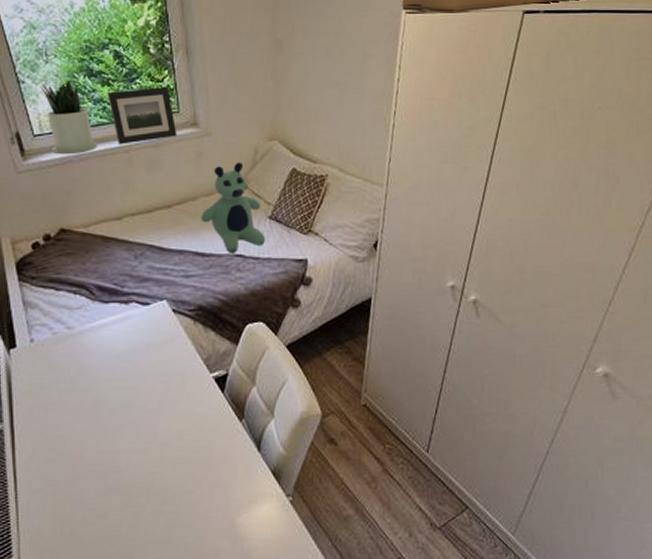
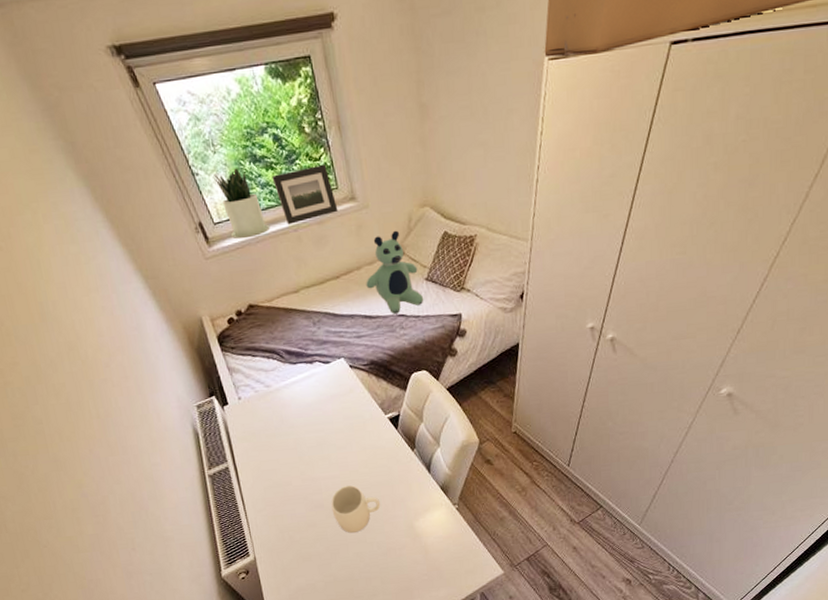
mug: none [131,463,195,529] -> present [331,485,381,533]

